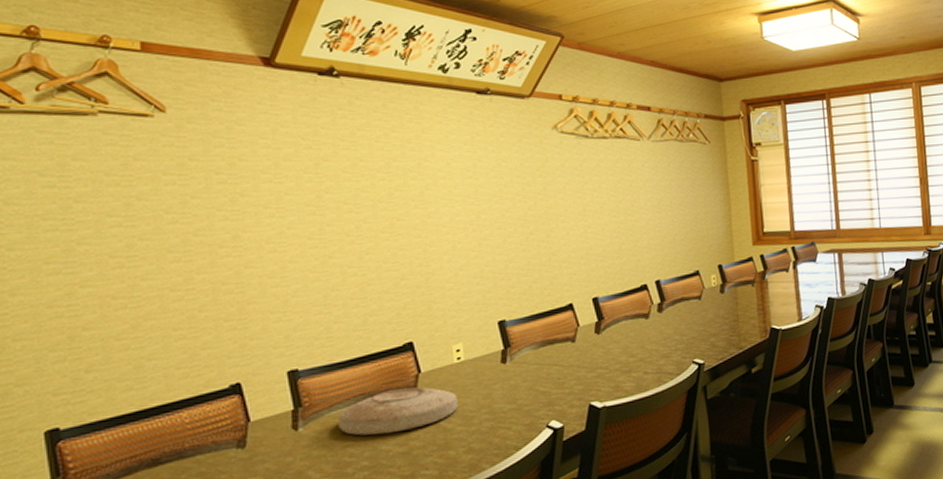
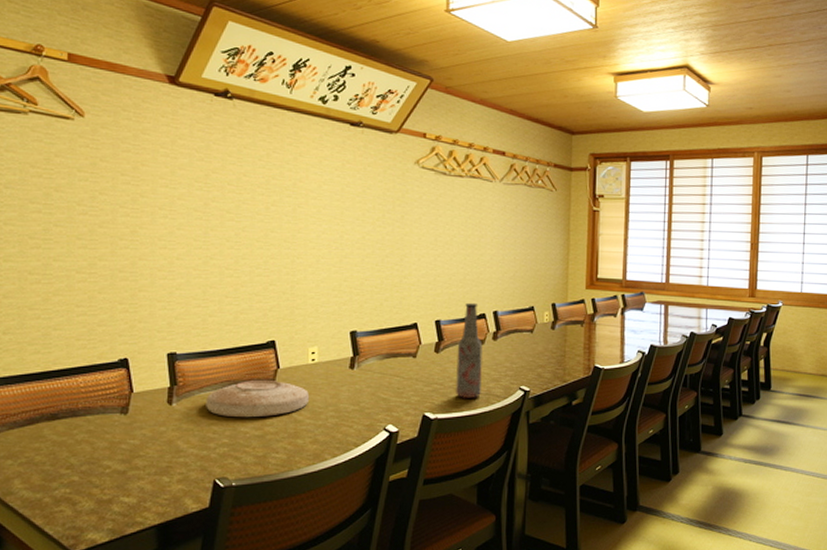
bottle: none [619,273,651,381] -> present [456,302,483,398]

